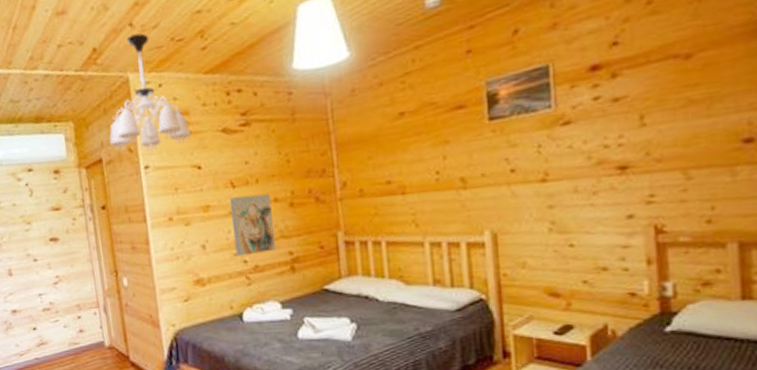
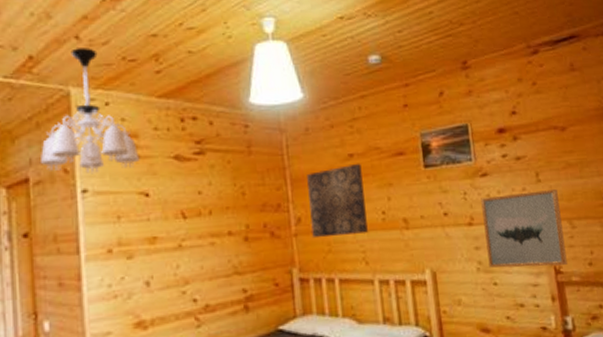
wall art: present [230,194,277,257] -> none [180,227,230,295]
wall art: none [353,121,420,202] -> present [307,163,369,239]
wall art: none [560,132,674,228] -> present [481,188,567,268]

